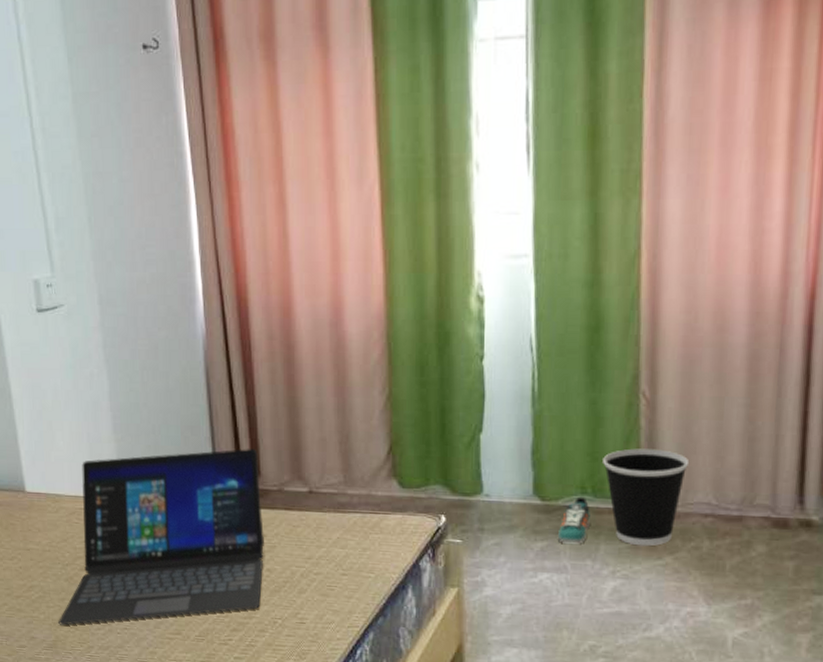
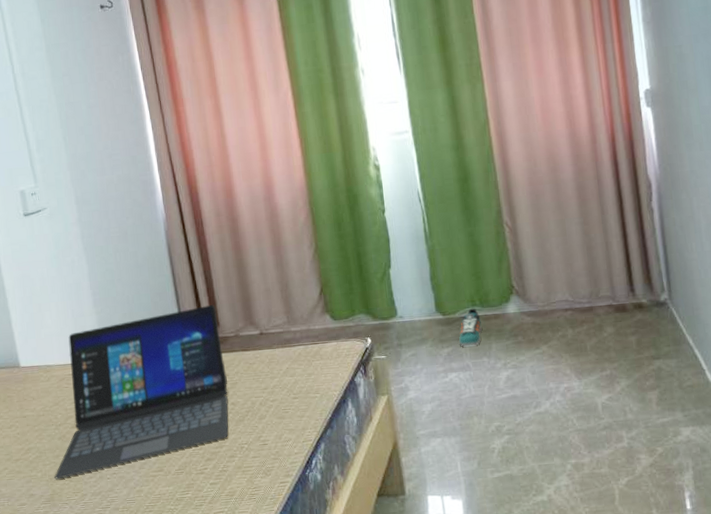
wastebasket: present [603,448,688,546] -> none [484,264,547,341]

